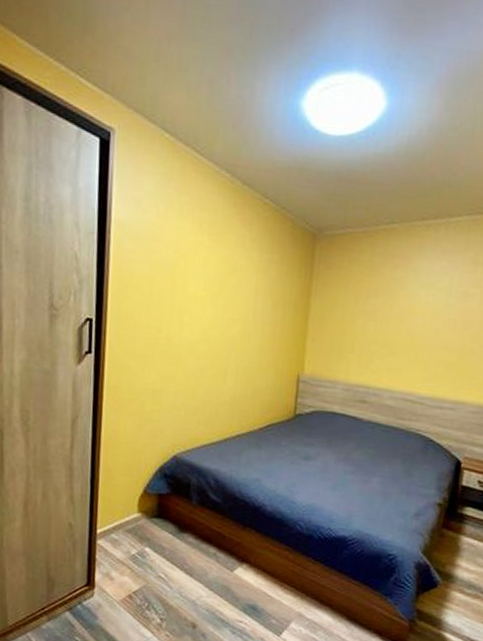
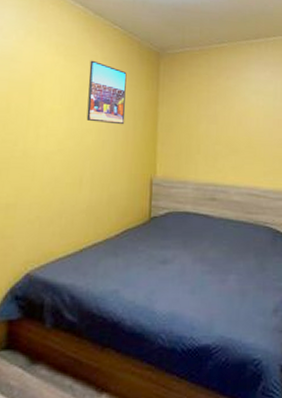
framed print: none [232,241,277,317] -> present [86,60,127,125]

